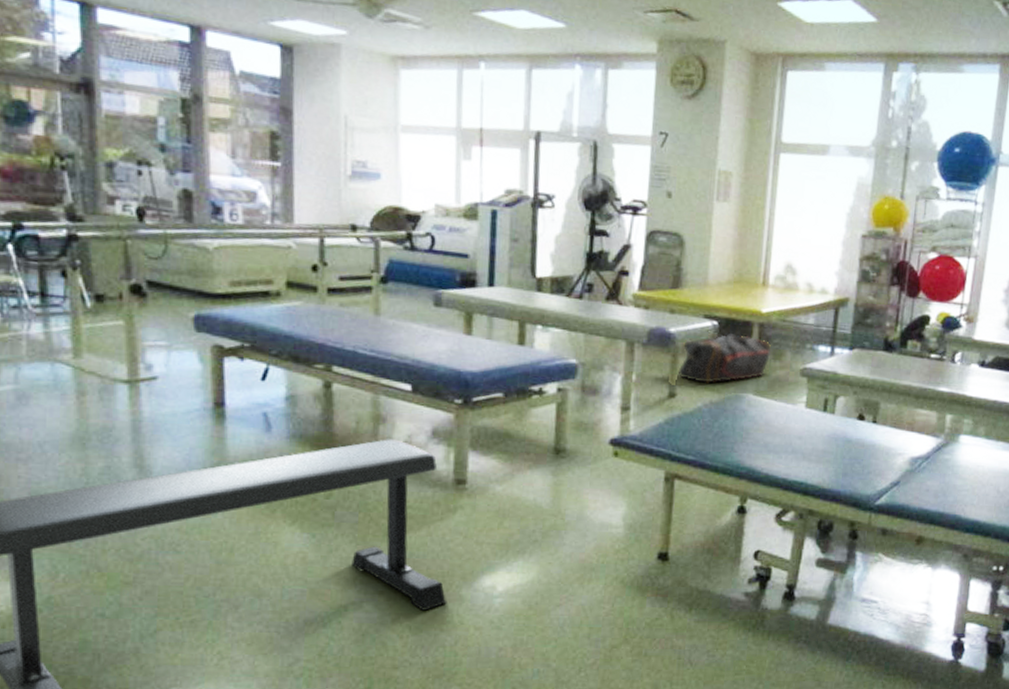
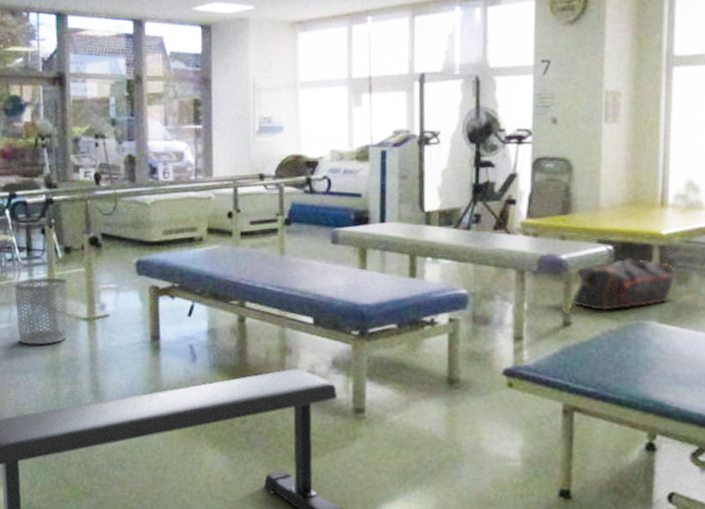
waste bin: none [20,330,101,412] -> present [13,278,69,345]

